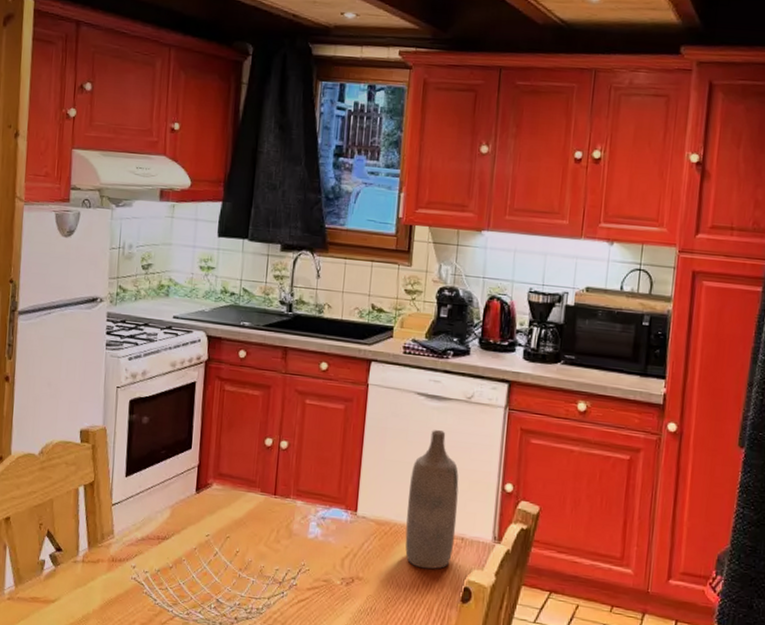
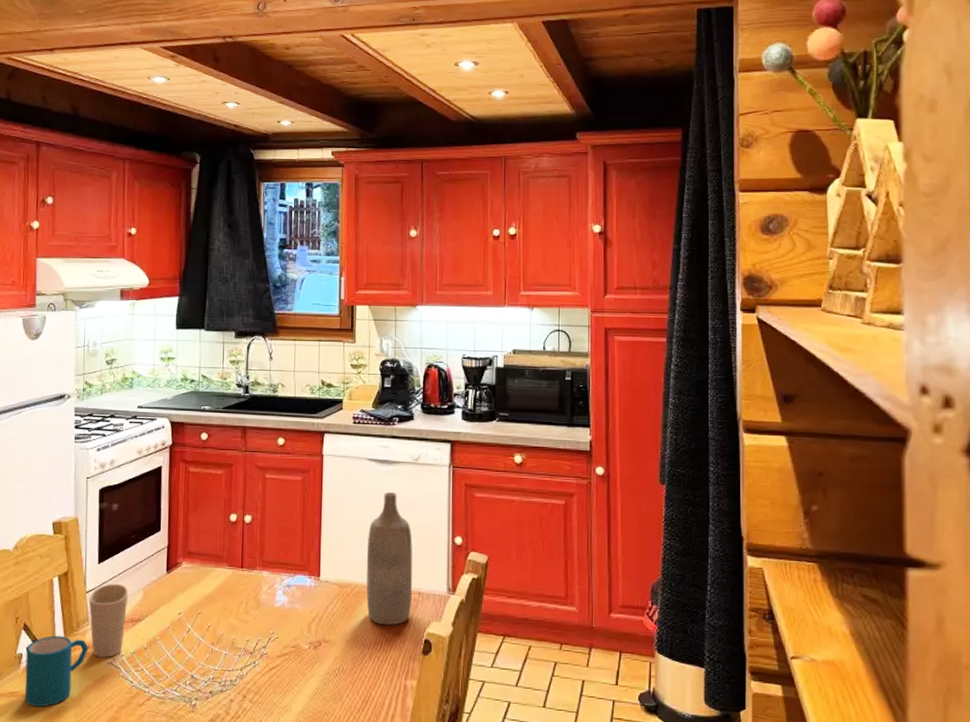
mug: none [46,545,113,616] -> present [24,635,89,708]
cup: none [114,498,156,573] -> present [88,583,129,658]

